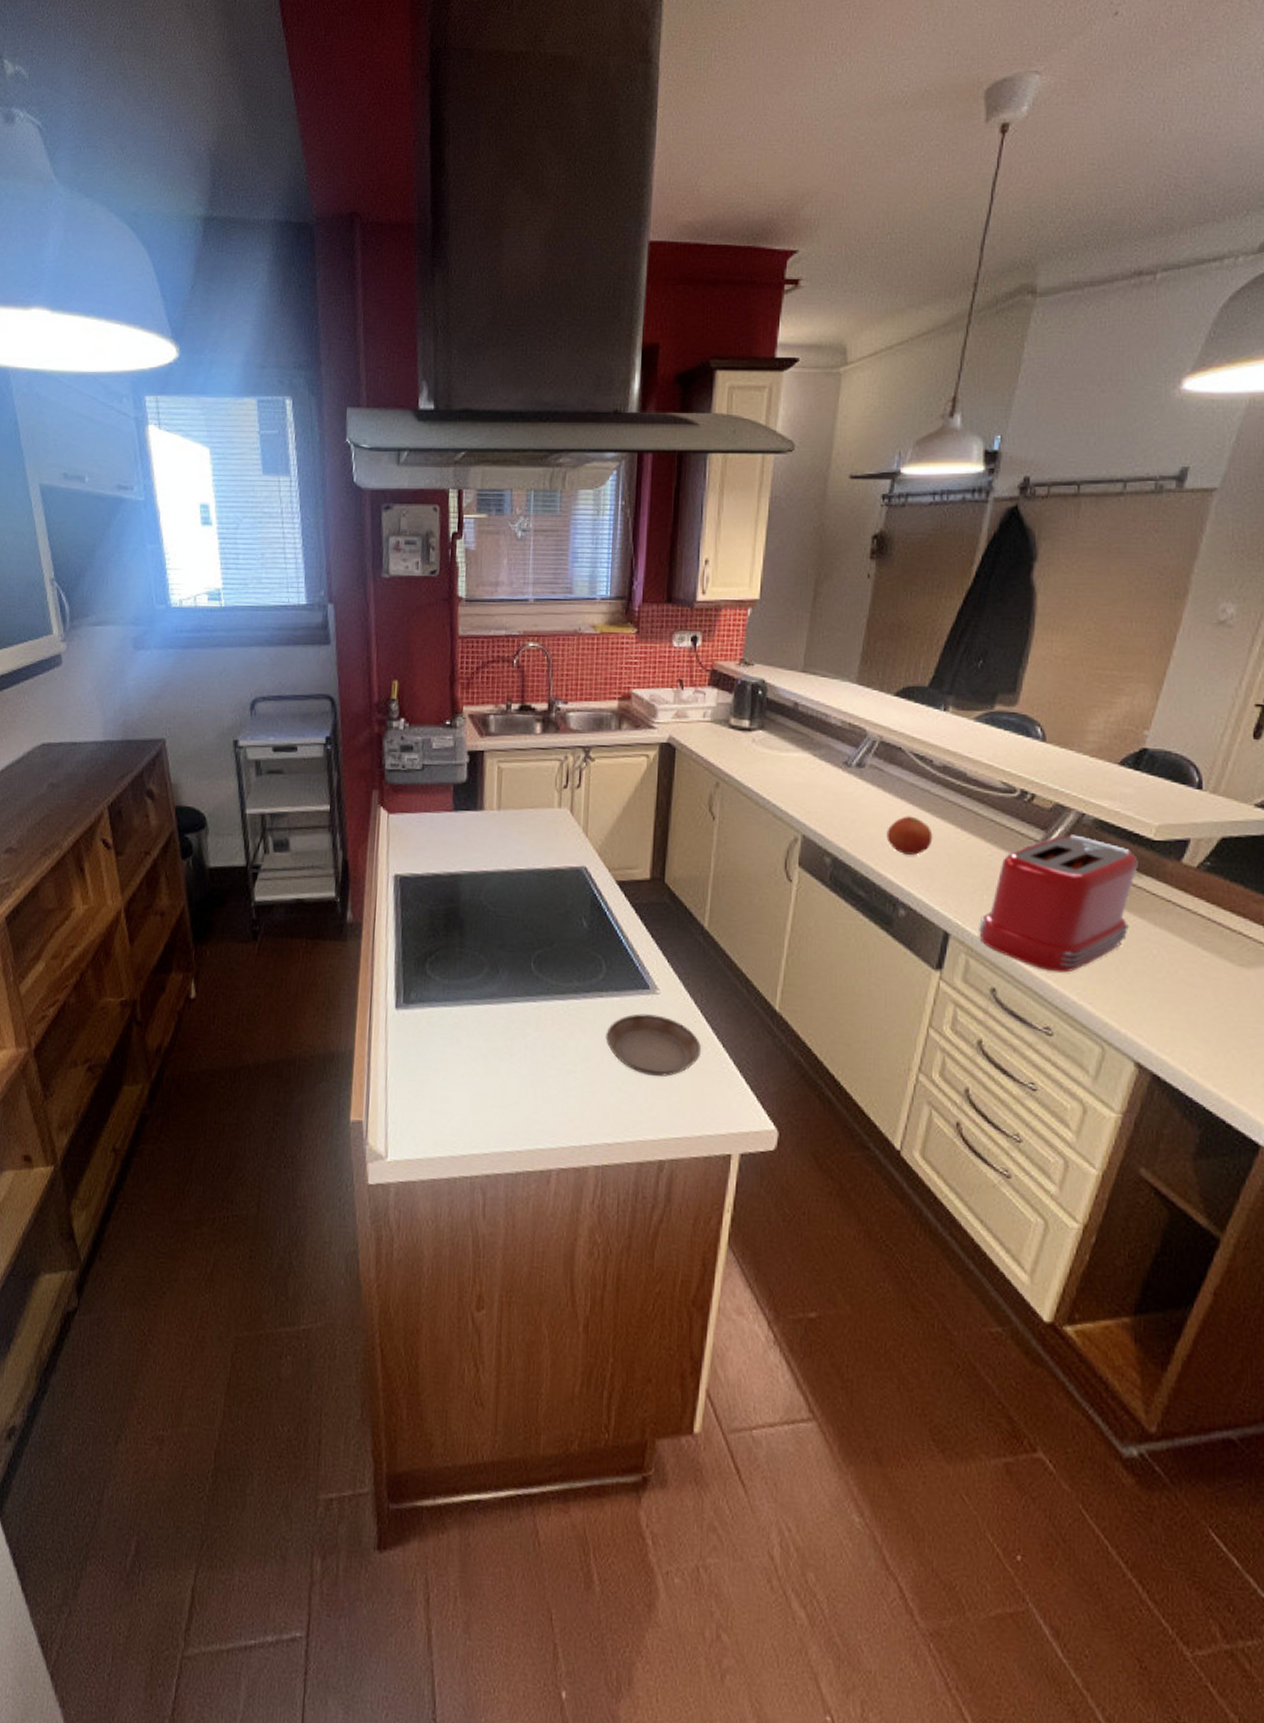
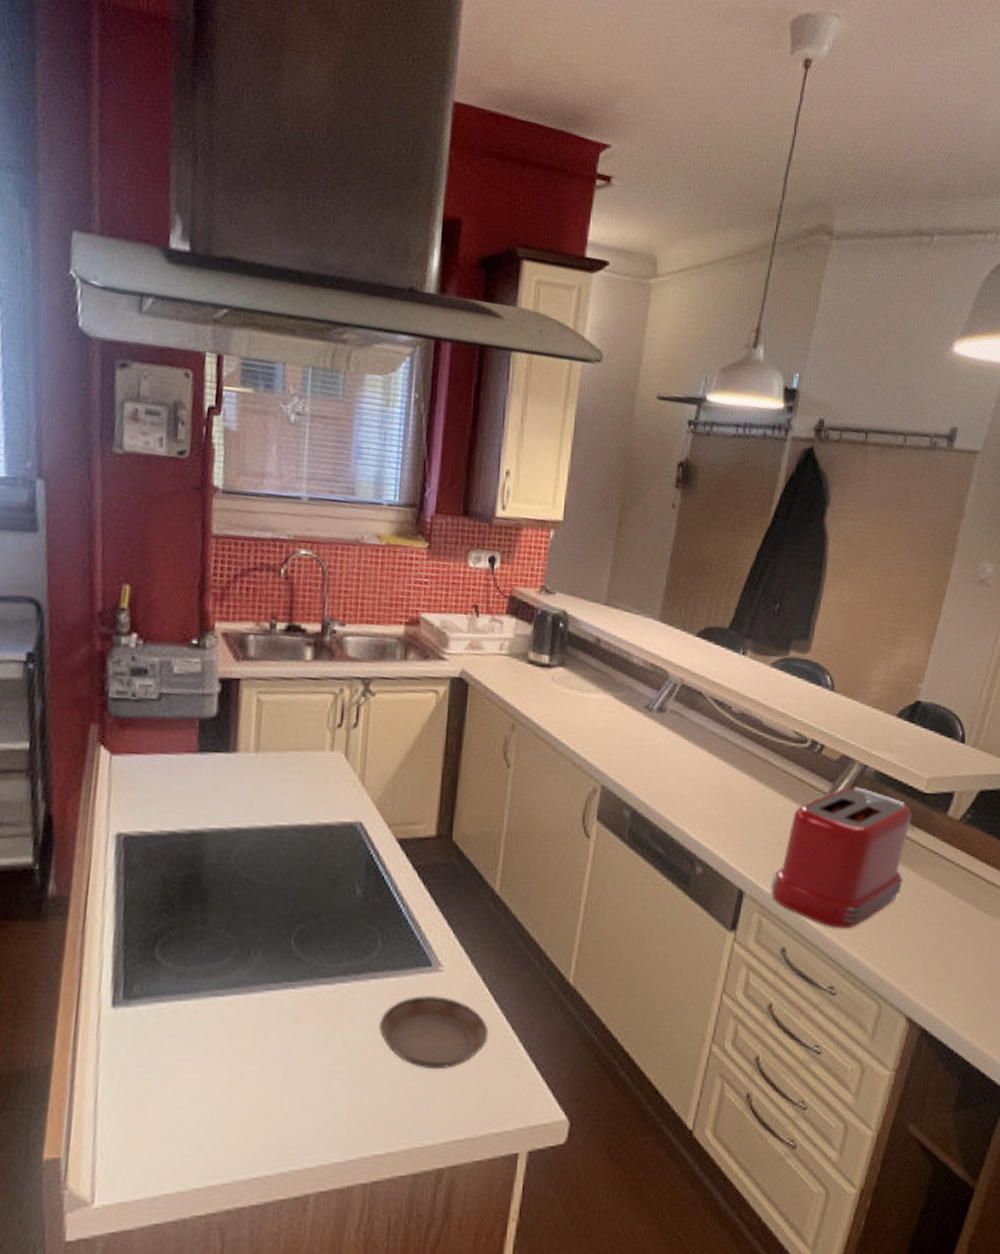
fruit: present [886,816,933,855] -> none [685,765,730,808]

